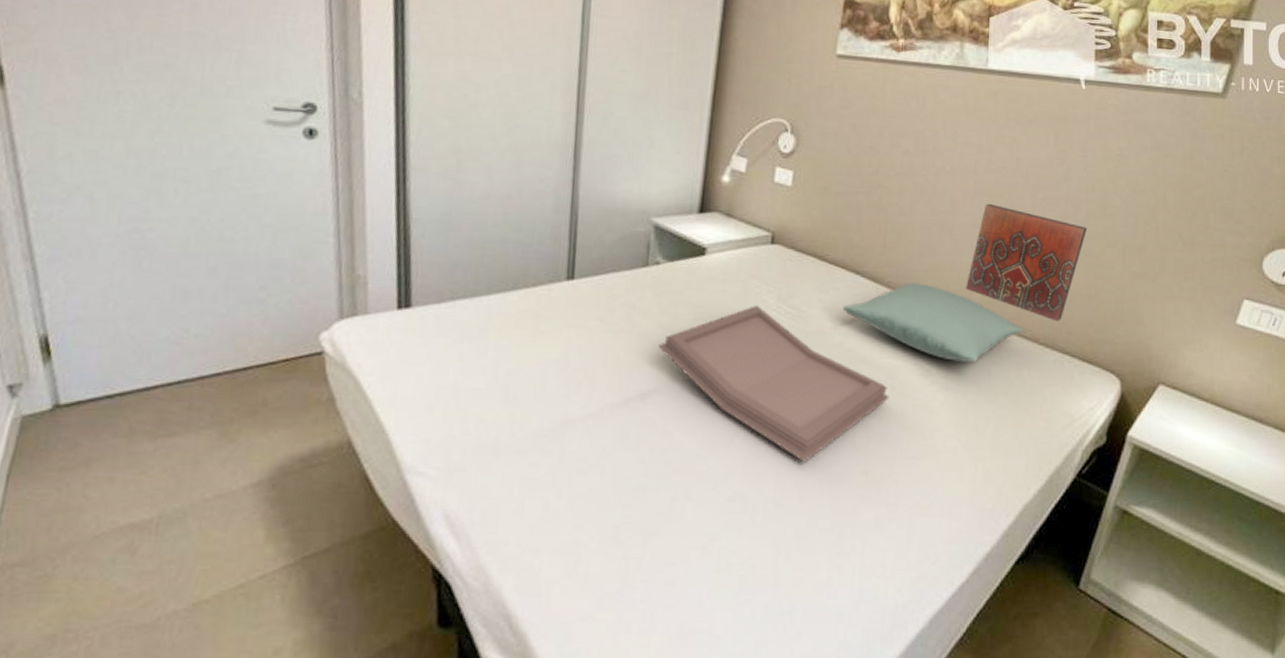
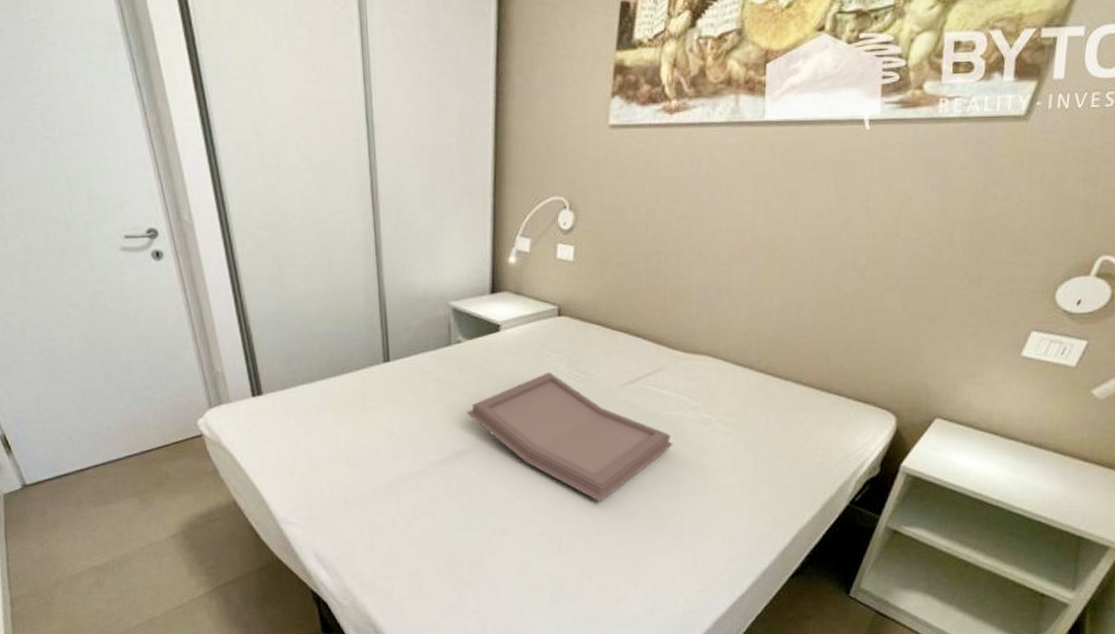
pillow: present [842,282,1024,363] -> none [627,340,800,410]
decorative tile: present [966,203,1088,322] -> none [744,258,868,367]

